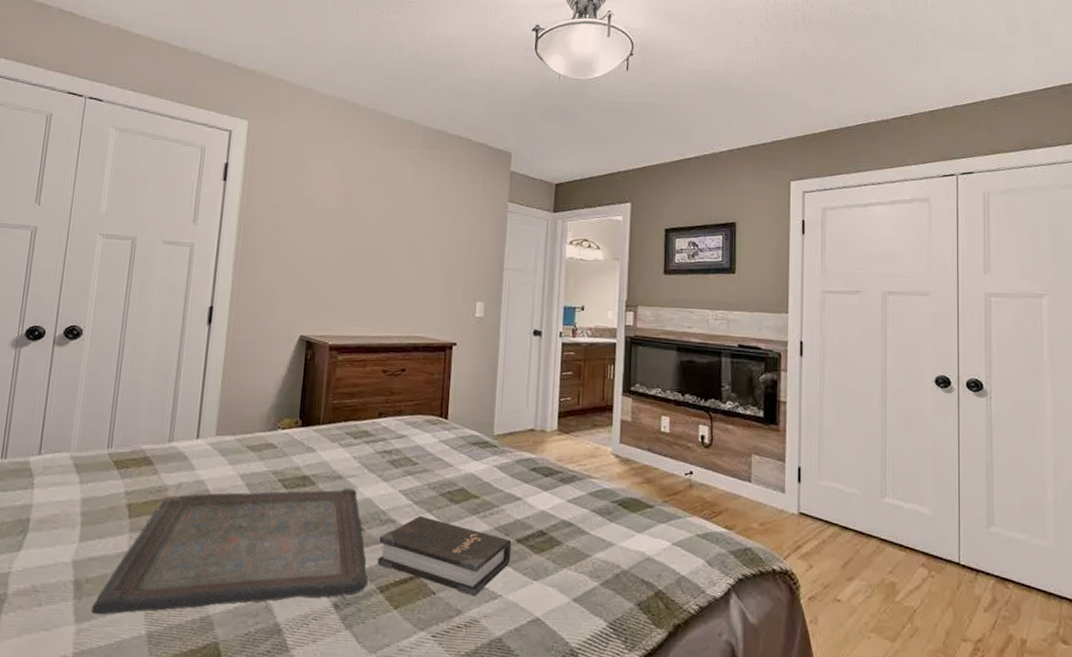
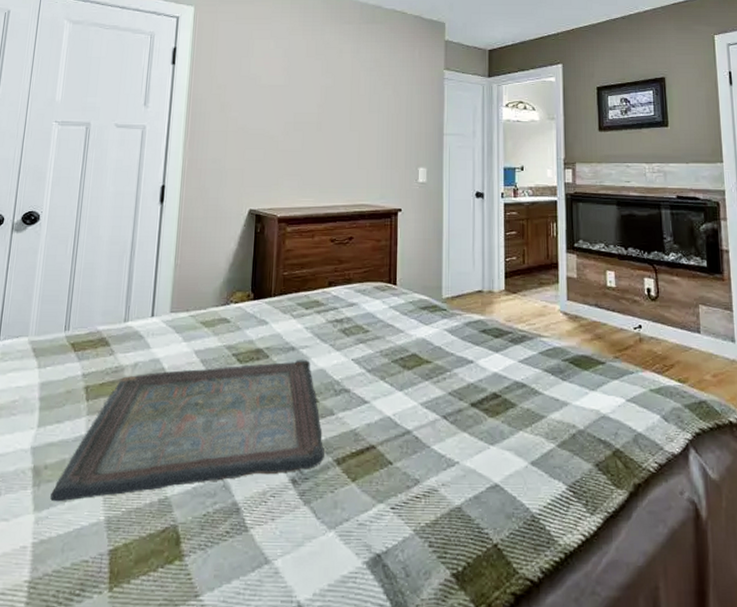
hardback book: present [377,515,512,597] -> none [333,383,466,465]

